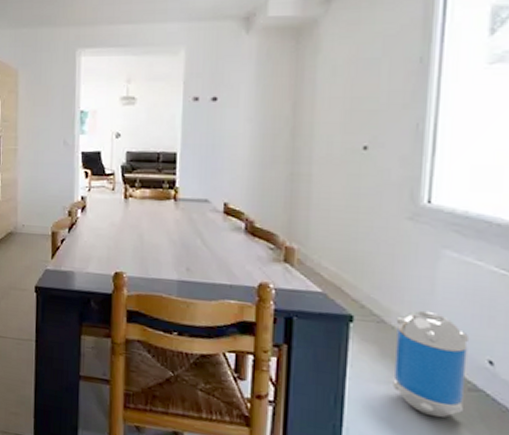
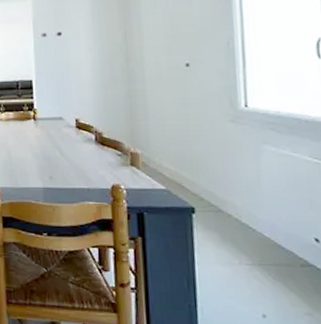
trash can: present [392,310,470,418] -> none [232,198,300,293]

